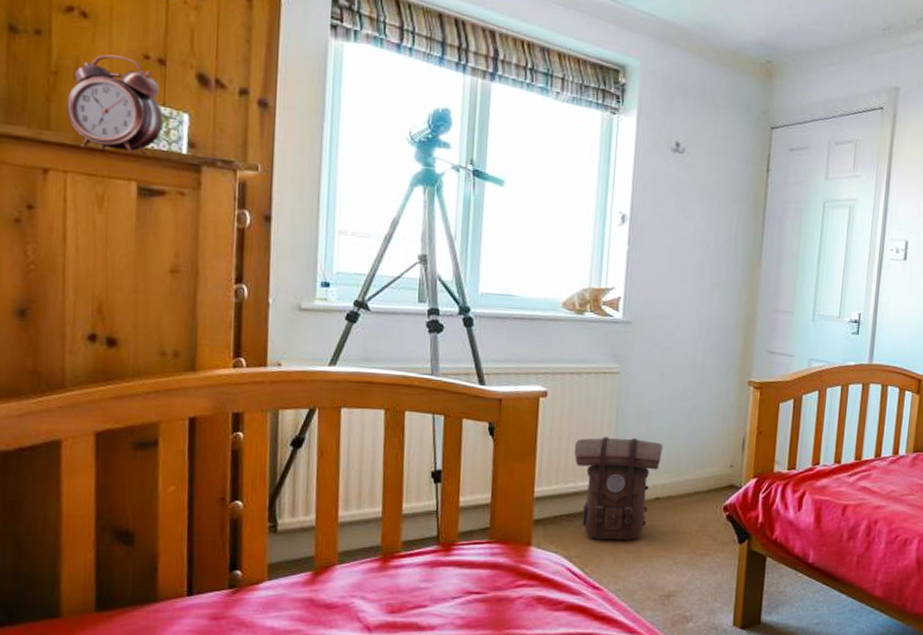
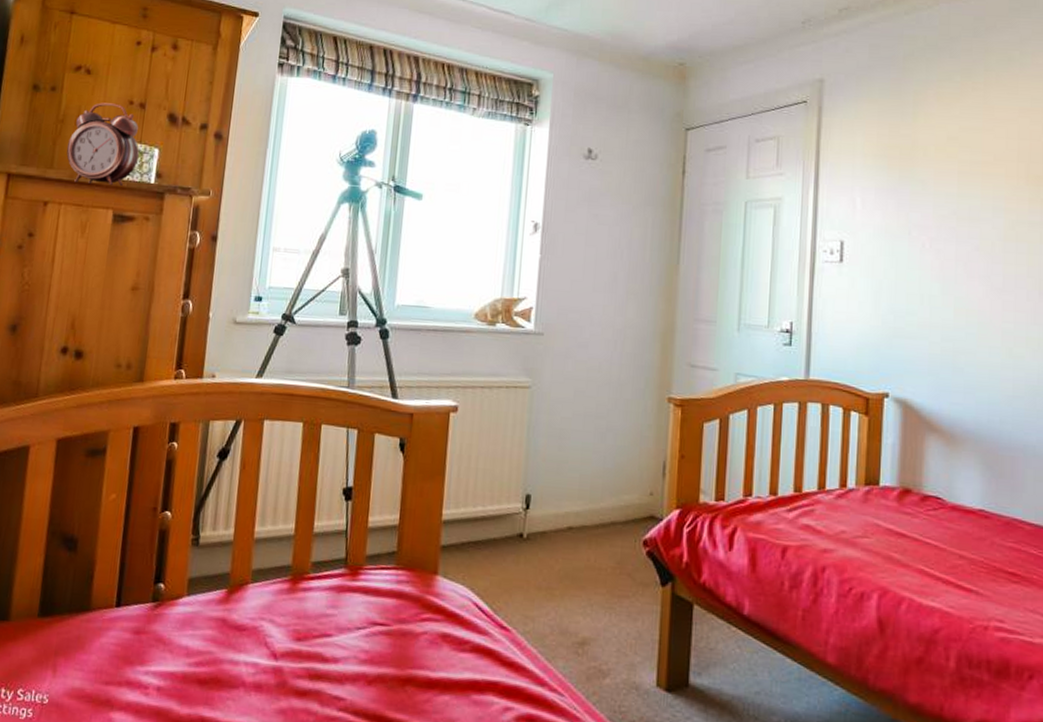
backpack: present [574,437,664,541] -> none [483,456,577,575]

